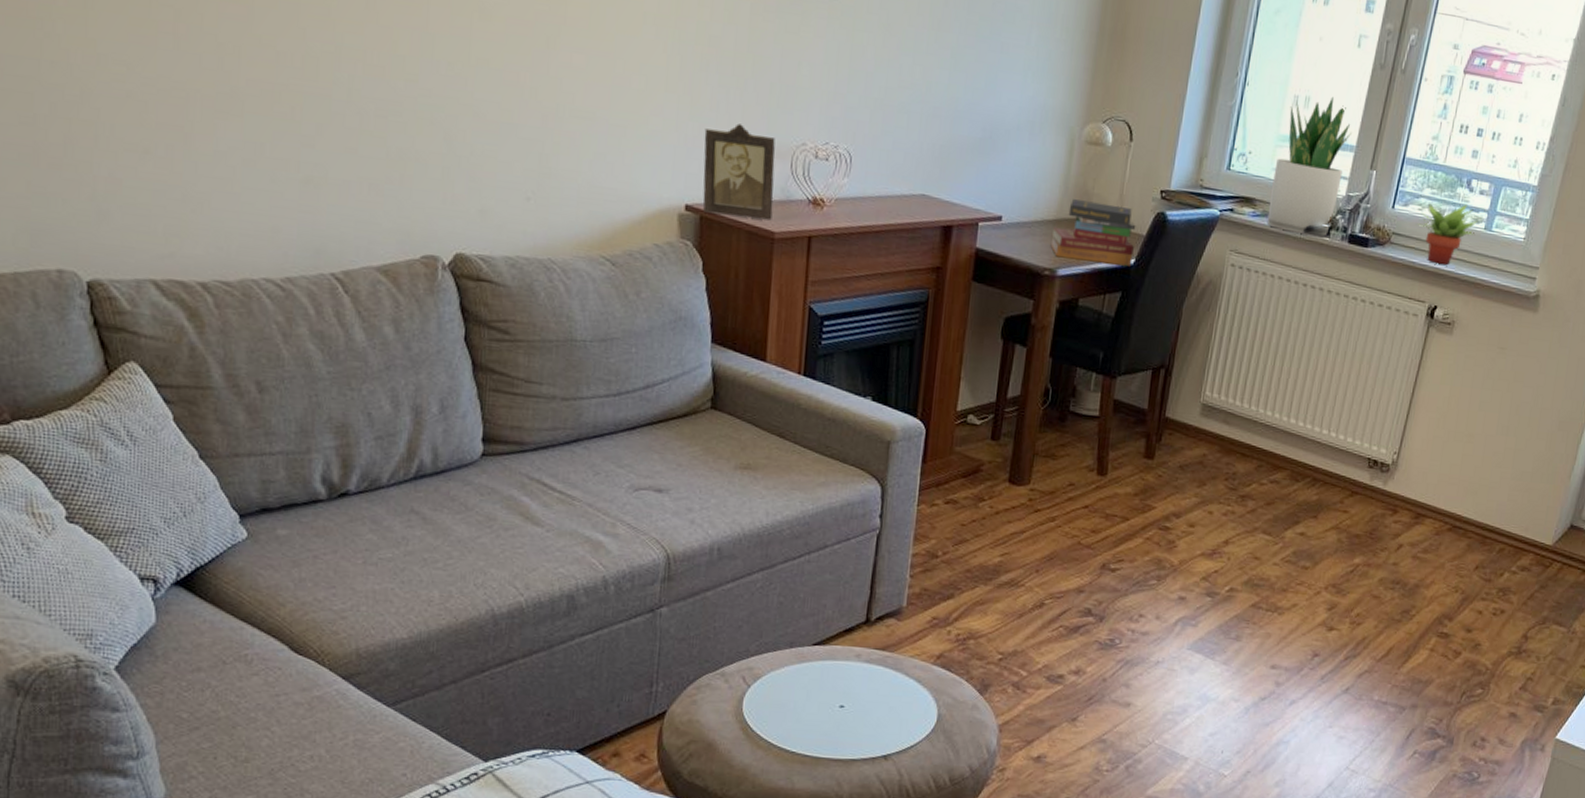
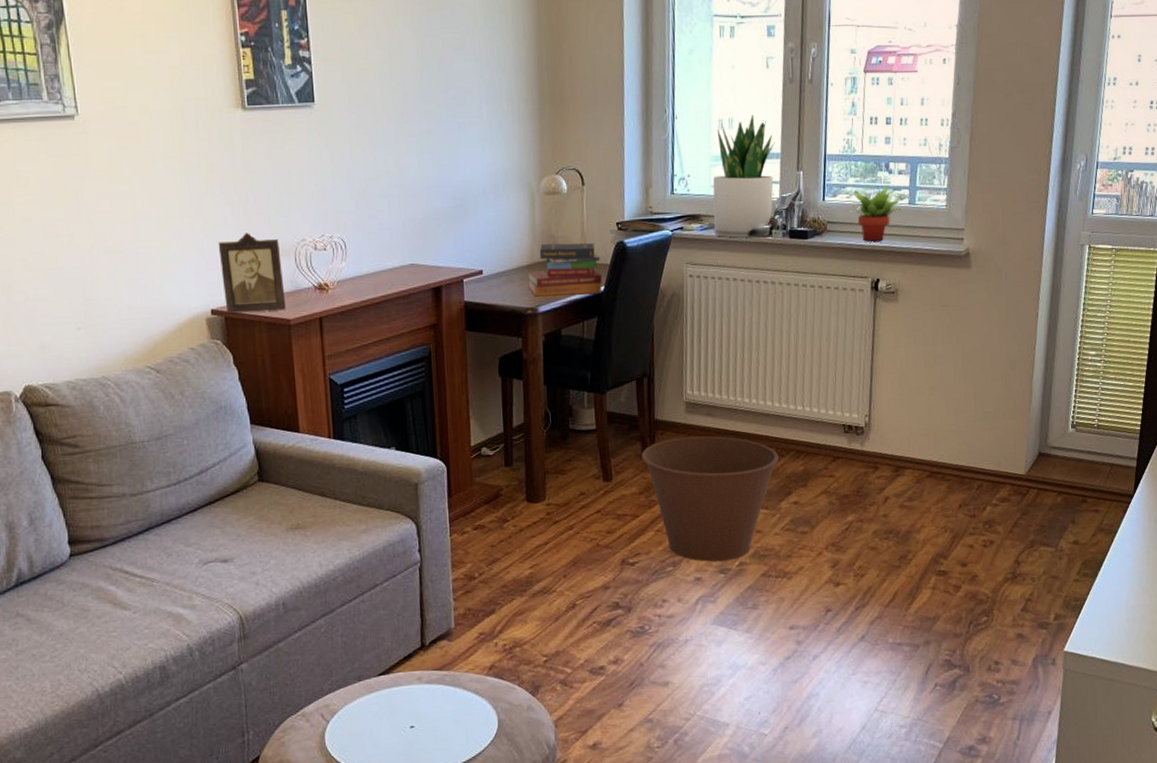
basket: none [1143,441,1293,584] -> present [642,436,779,562]

